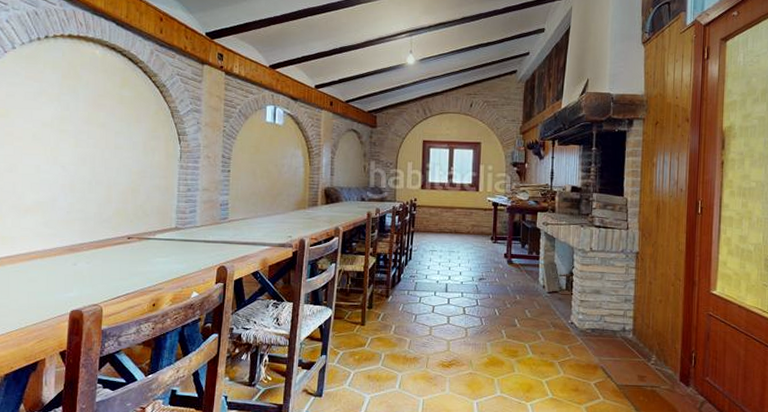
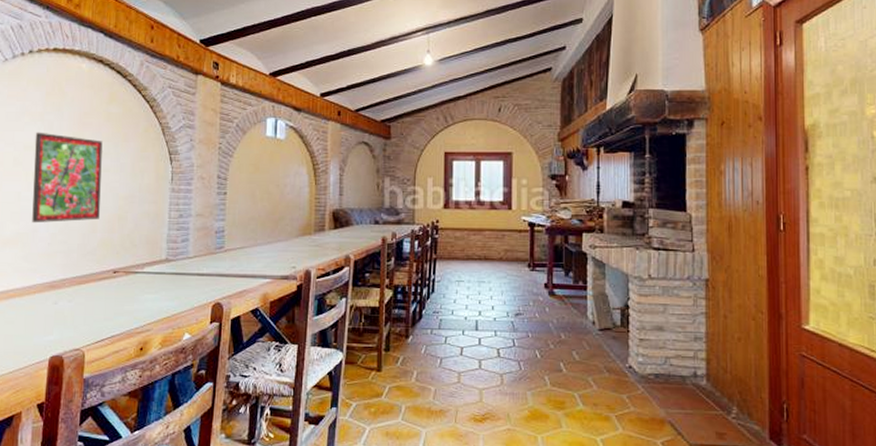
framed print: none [51,111,117,194] -> present [32,132,103,224]

